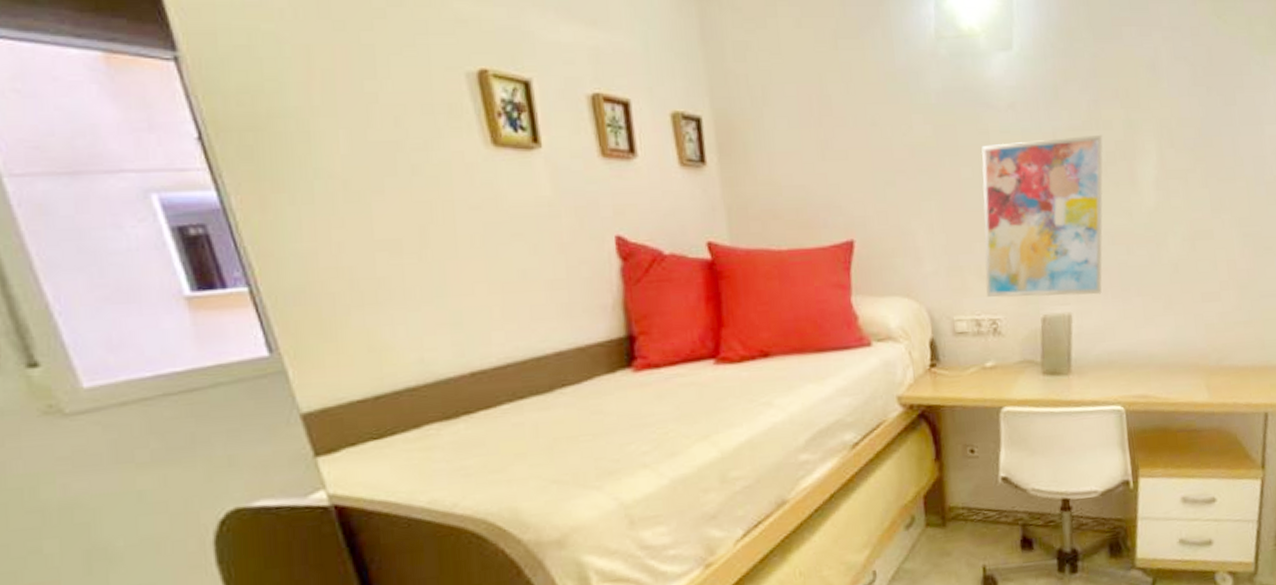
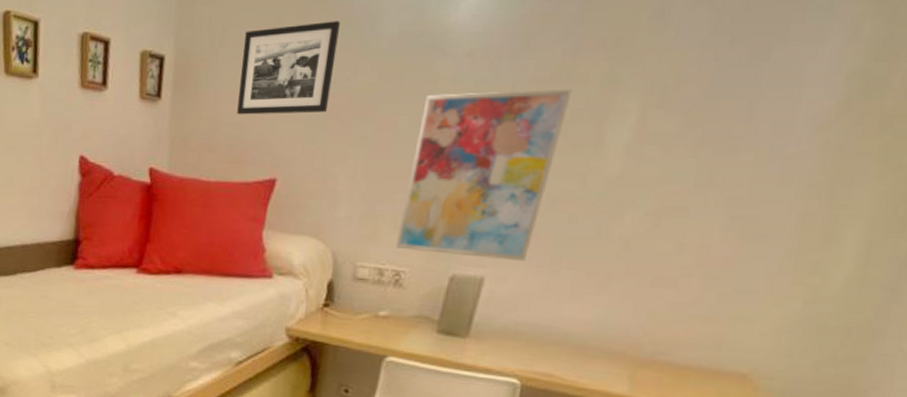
picture frame: none [789,77,891,176] -> present [237,21,341,115]

